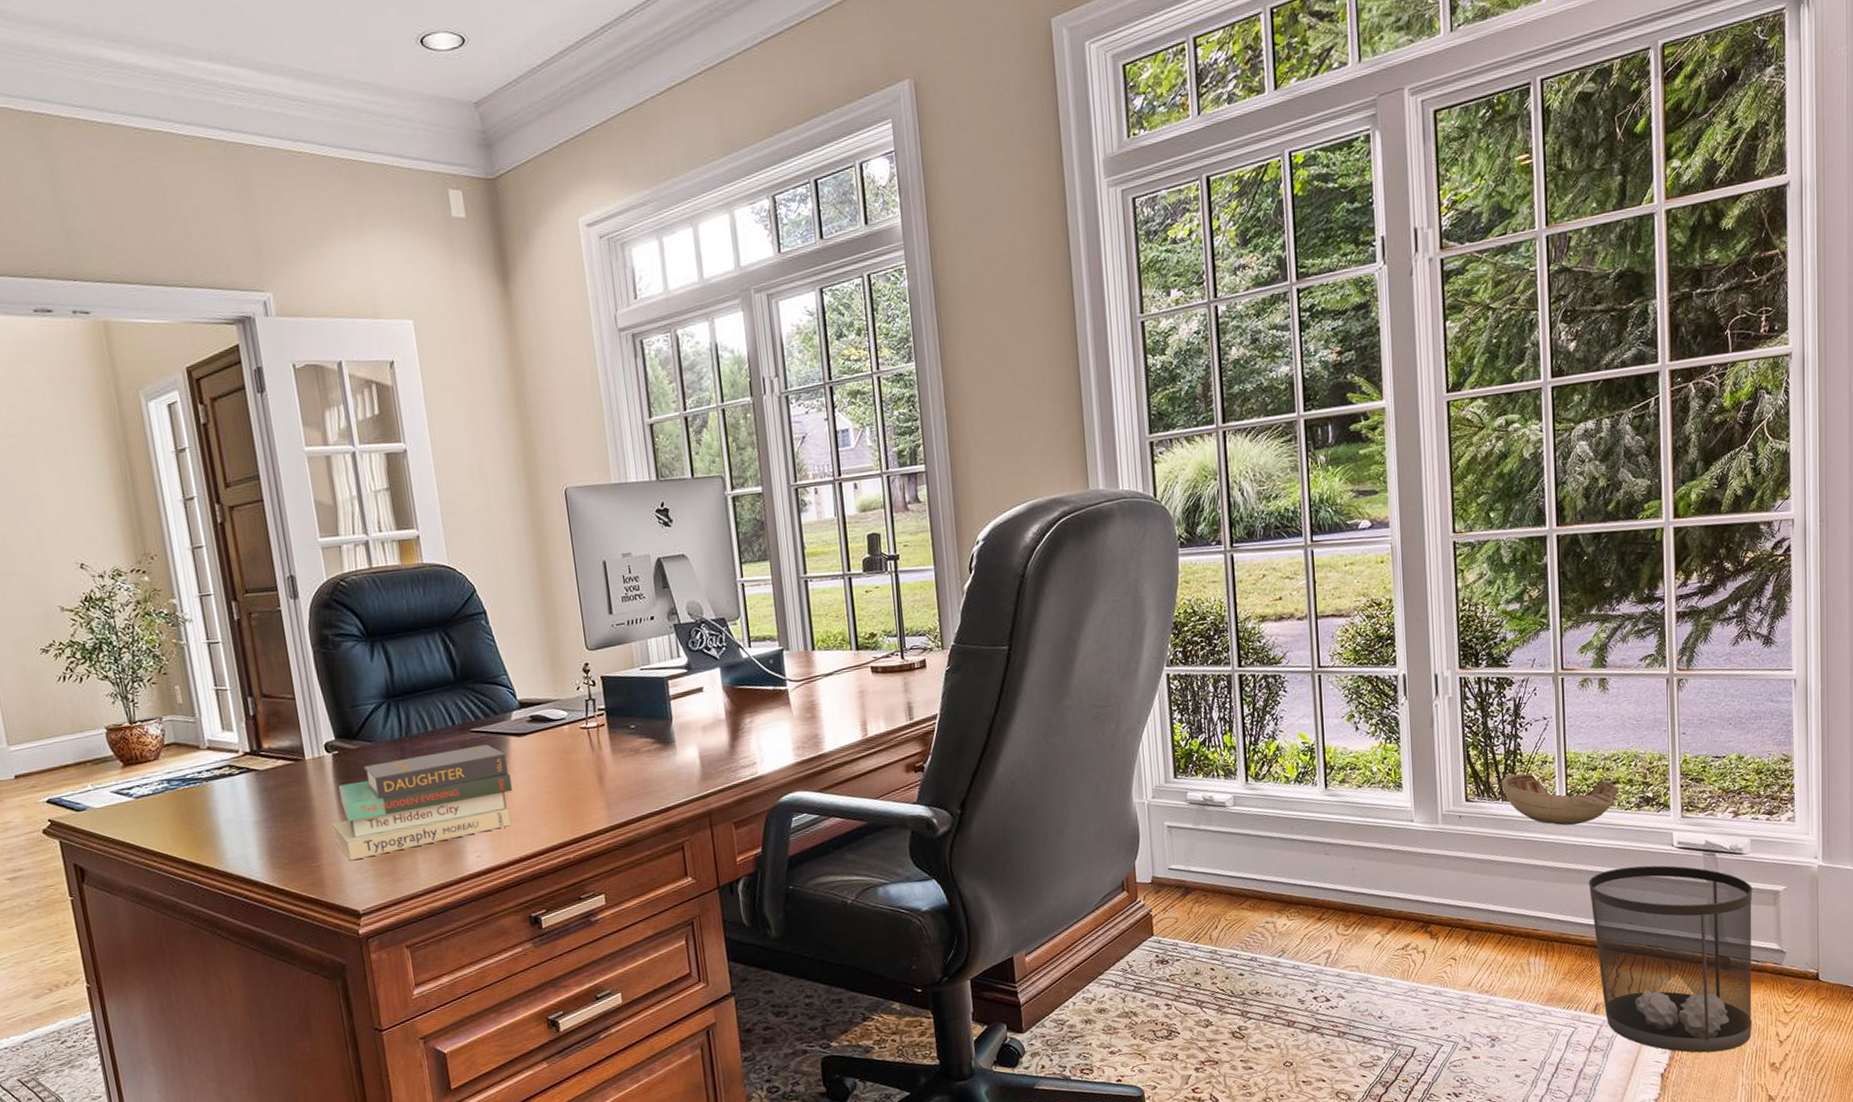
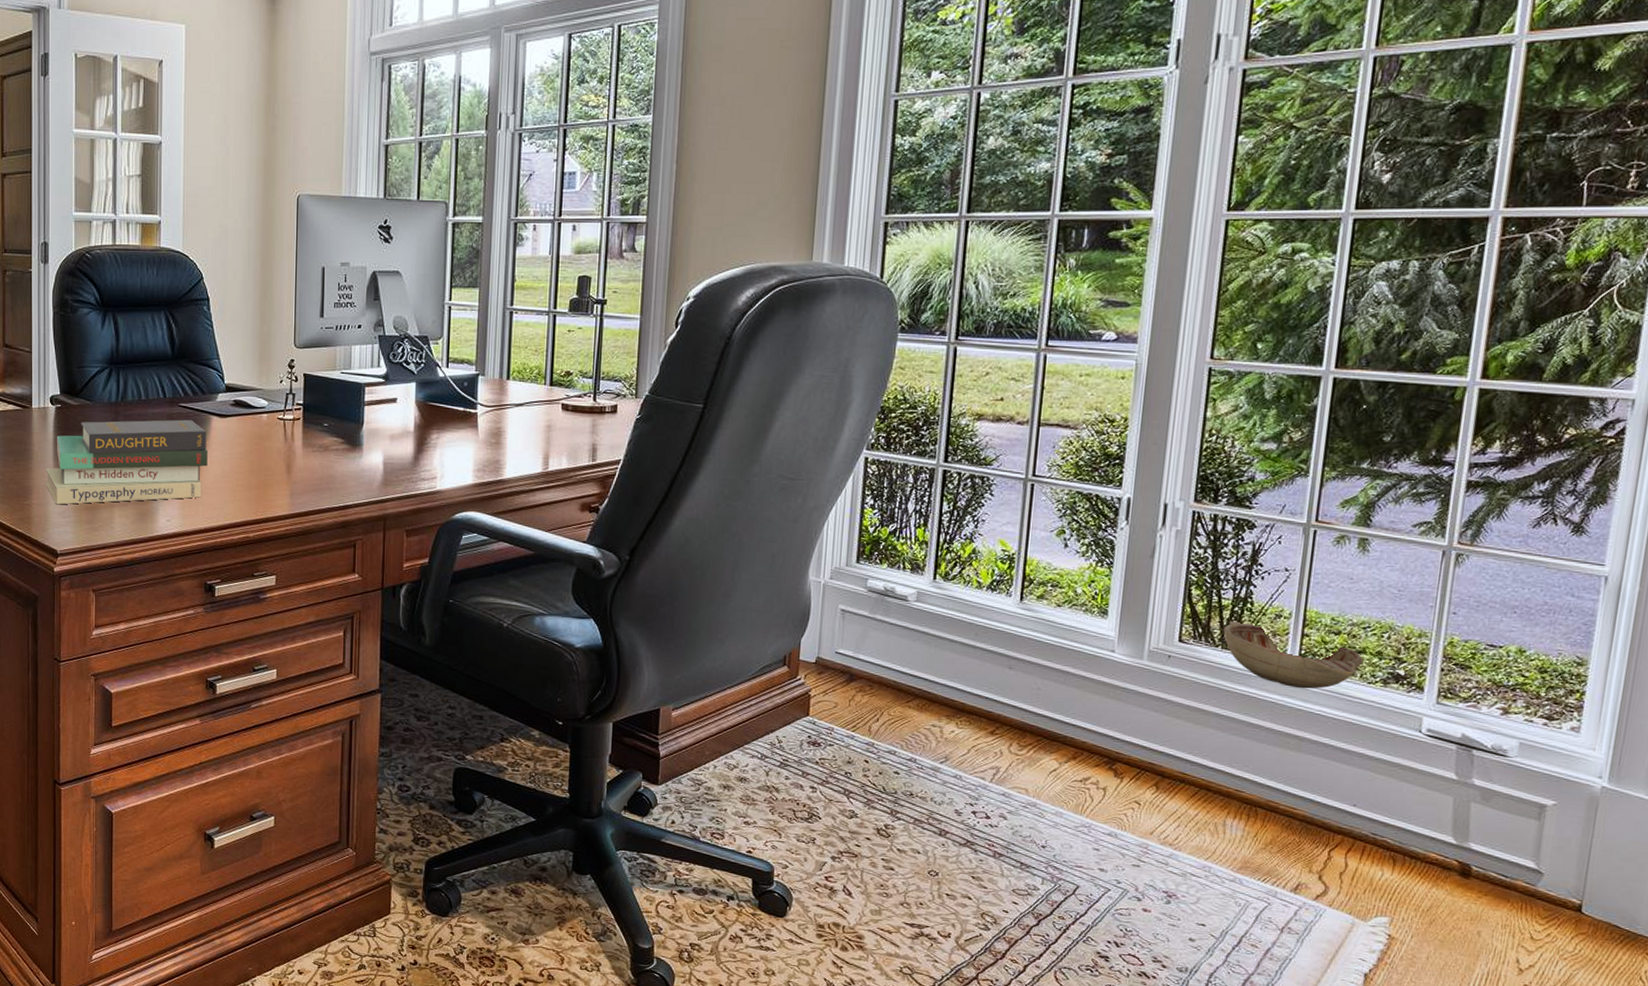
waste bin: present [1588,865,1753,1053] -> none [1307,744,1513,966]

